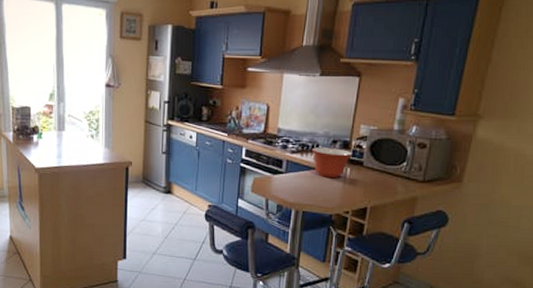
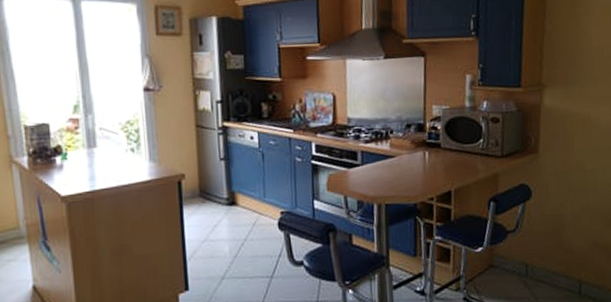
mixing bowl: present [312,147,352,178] -> none [386,132,428,165]

